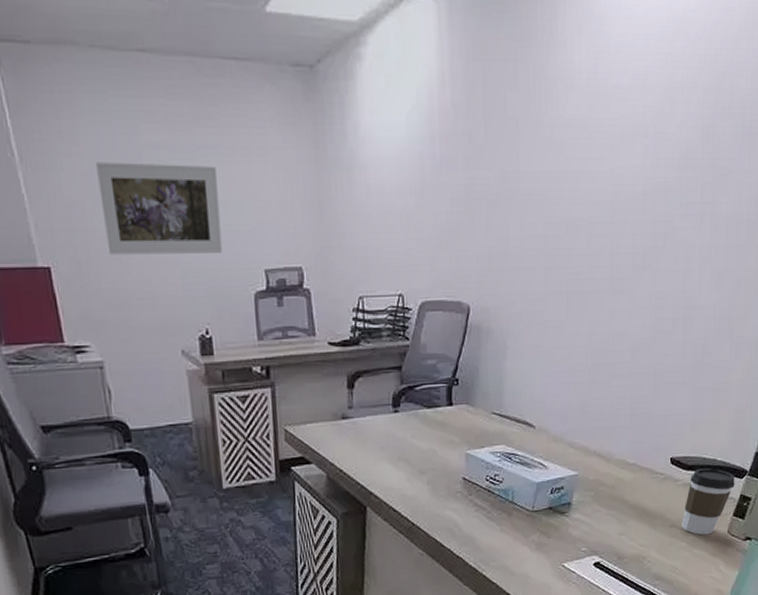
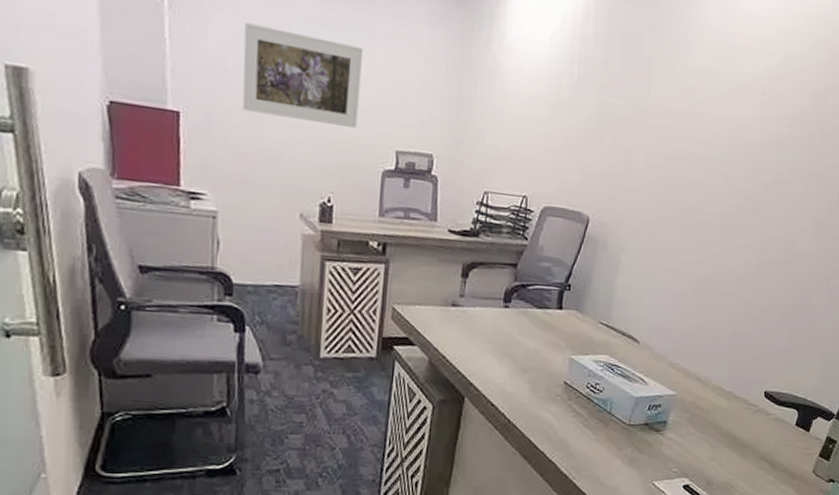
coffee cup: present [682,468,735,535] -> none [770,405,823,472]

